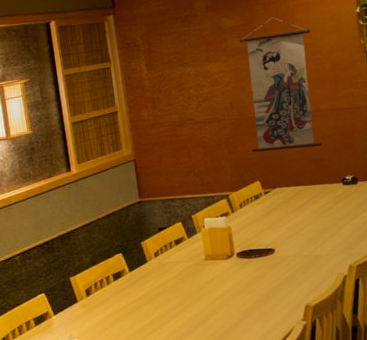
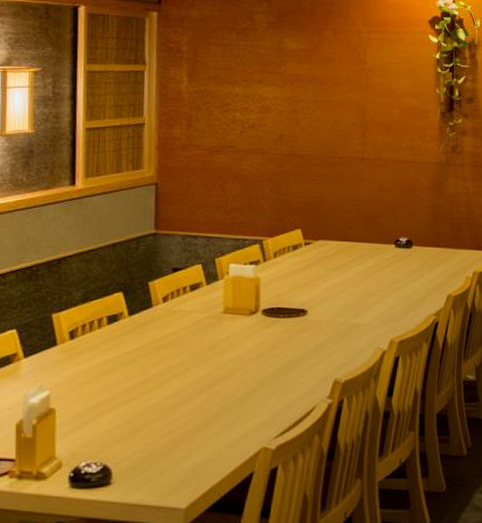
wall scroll: present [239,17,322,152] -> none [296,47,383,200]

